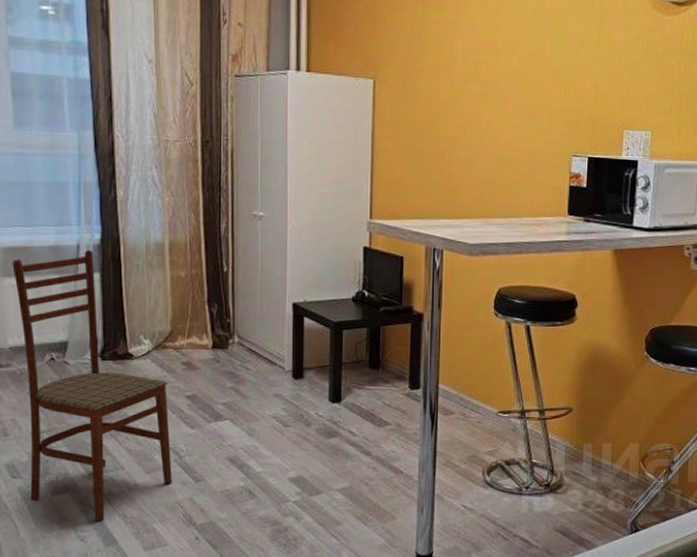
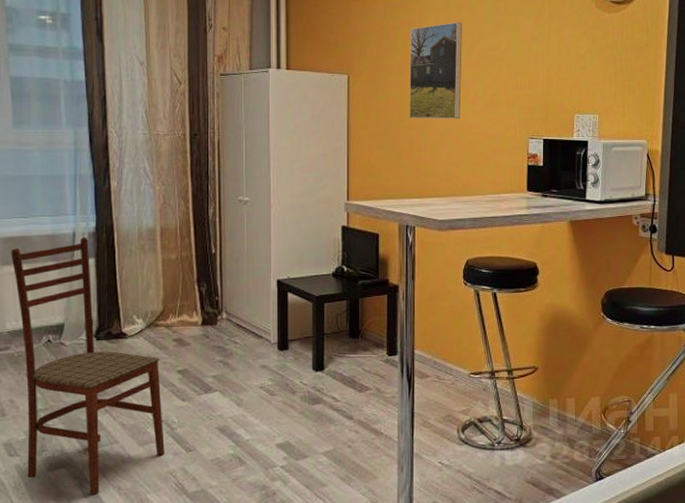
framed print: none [439,22,502,133] -> present [409,22,462,120]

